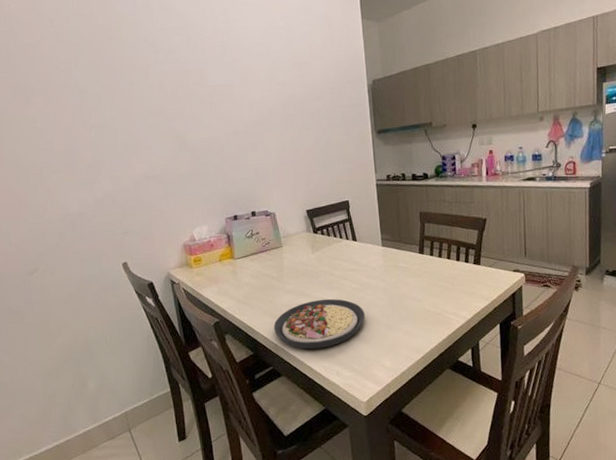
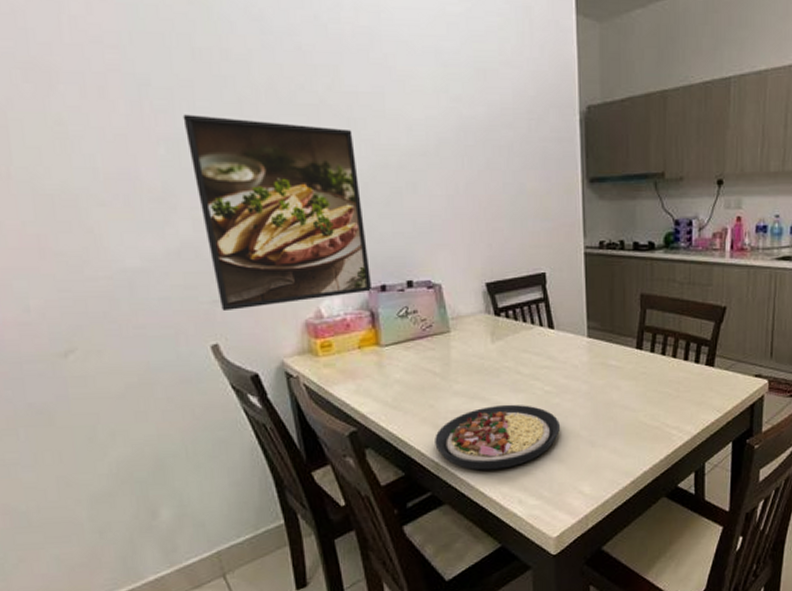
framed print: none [106,109,228,240] -> present [183,114,373,312]

